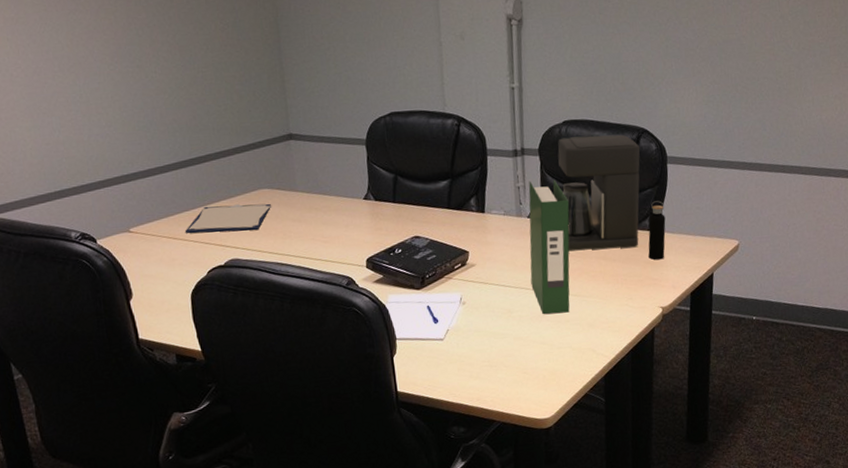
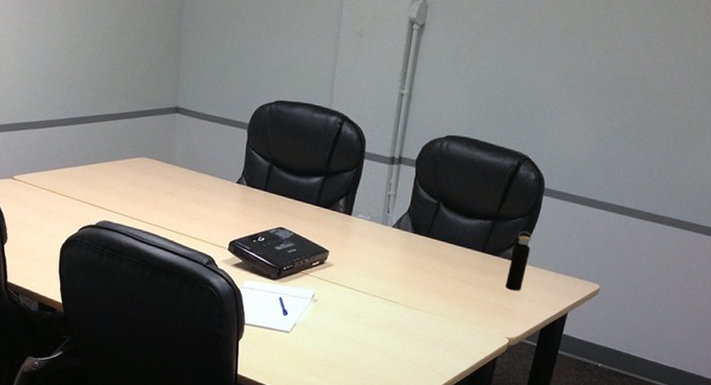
notepad: present [184,203,271,233] -> none [64,165,148,196]
binder: present [528,179,570,314] -> none [384,190,437,327]
coffee maker: present [558,134,640,251] -> none [426,152,519,274]

